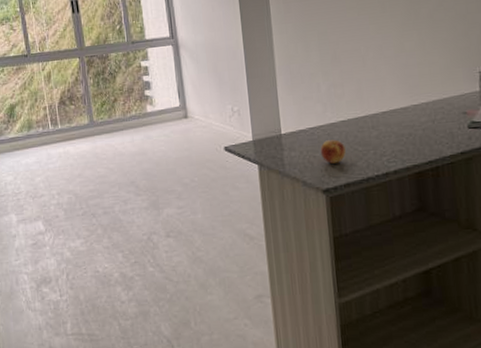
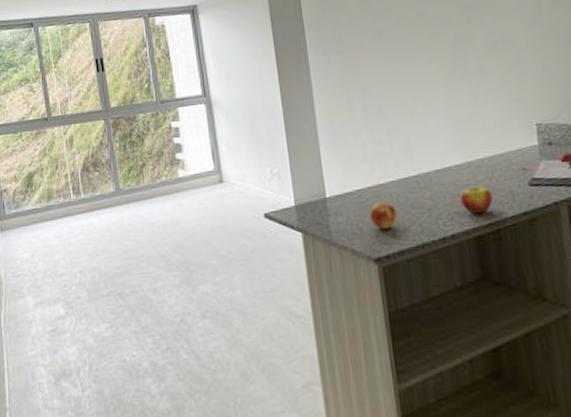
apple: none [403,127,434,152] -> present [459,186,493,214]

